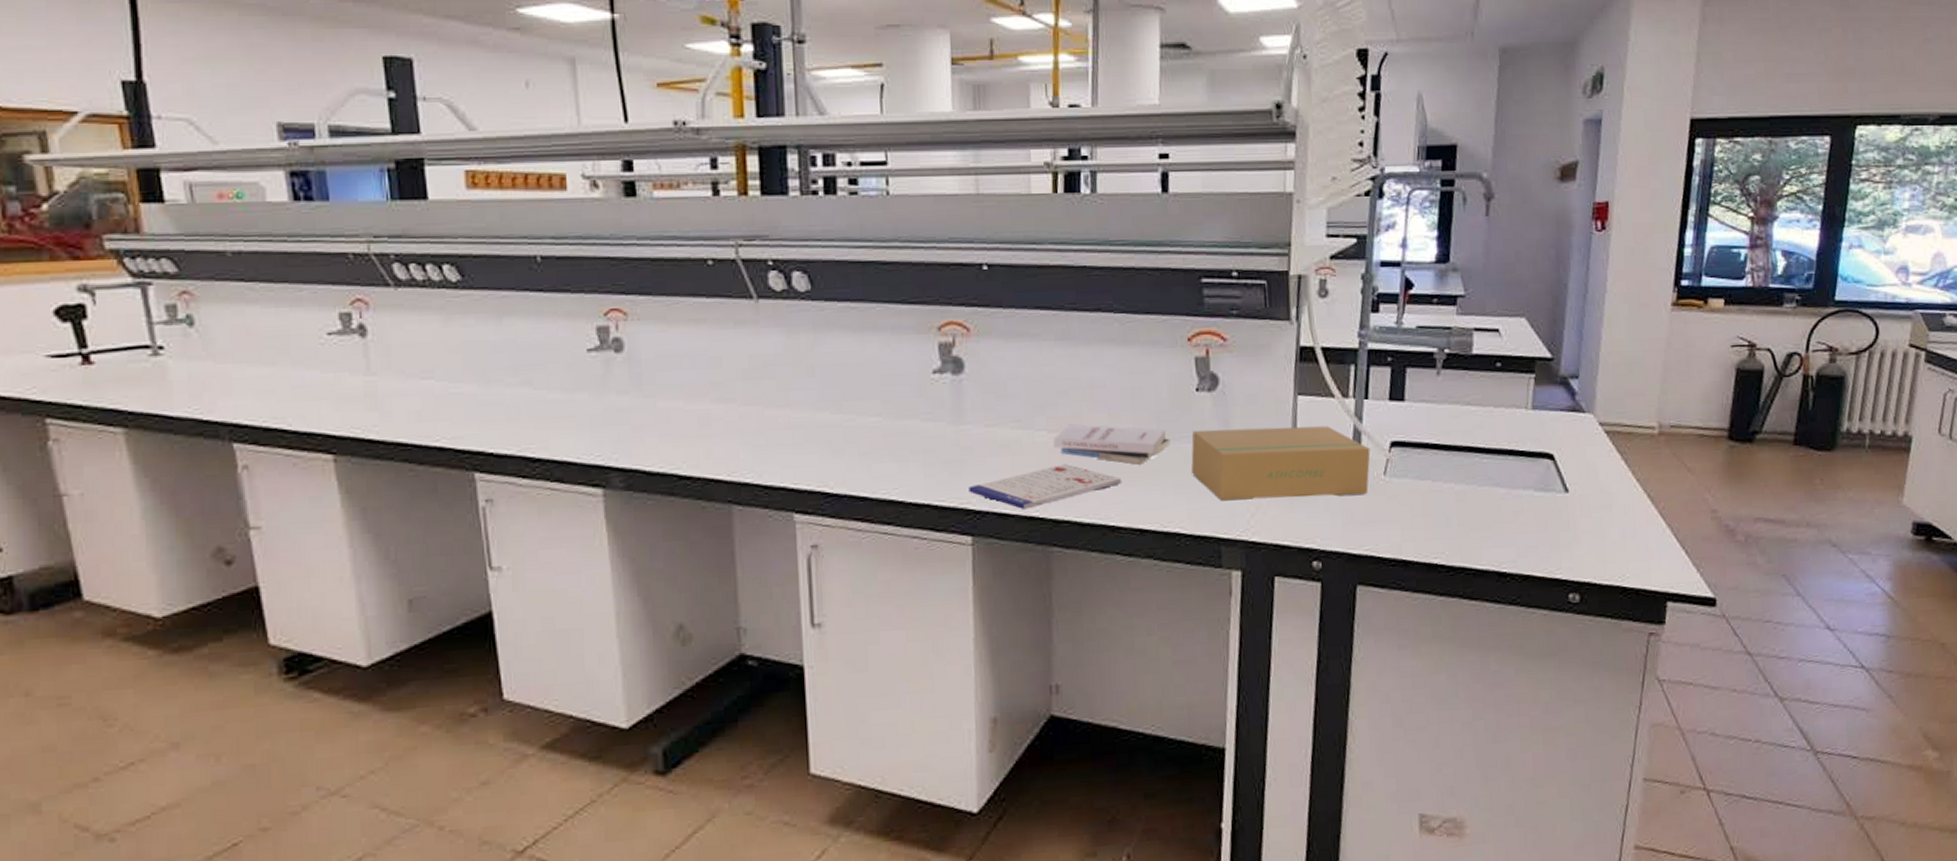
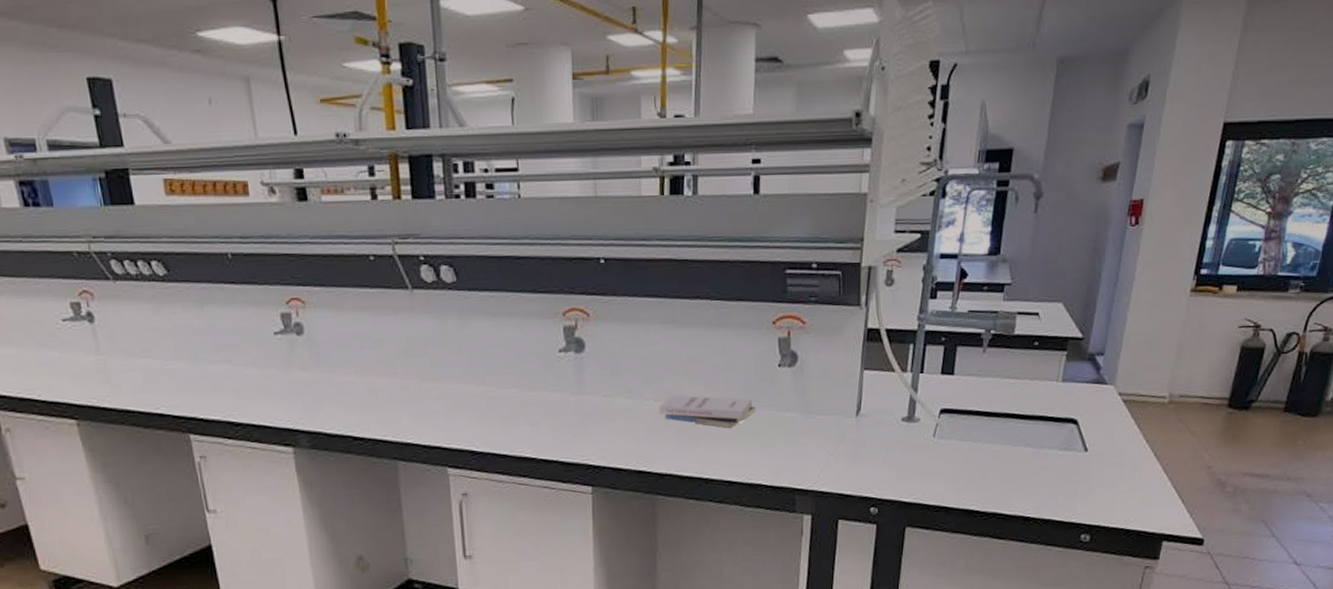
notepad: present [969,464,1123,509] -> none [589,427,716,465]
box: present [1191,426,1371,501] -> none [773,396,923,458]

